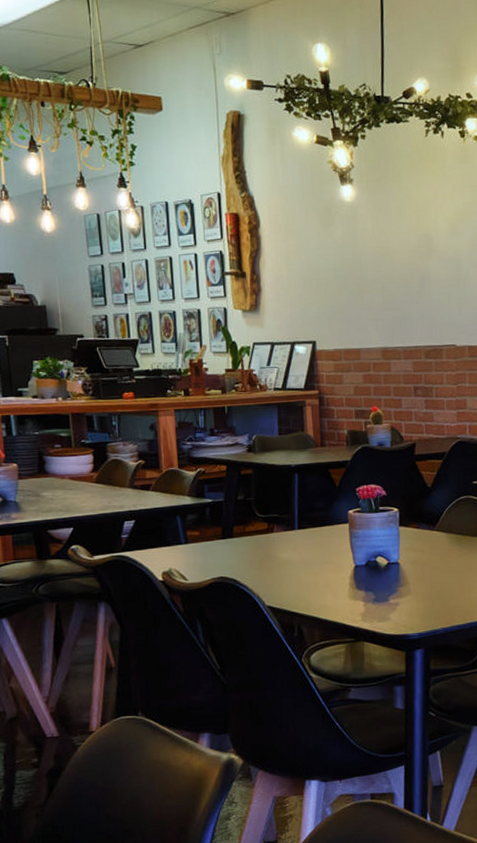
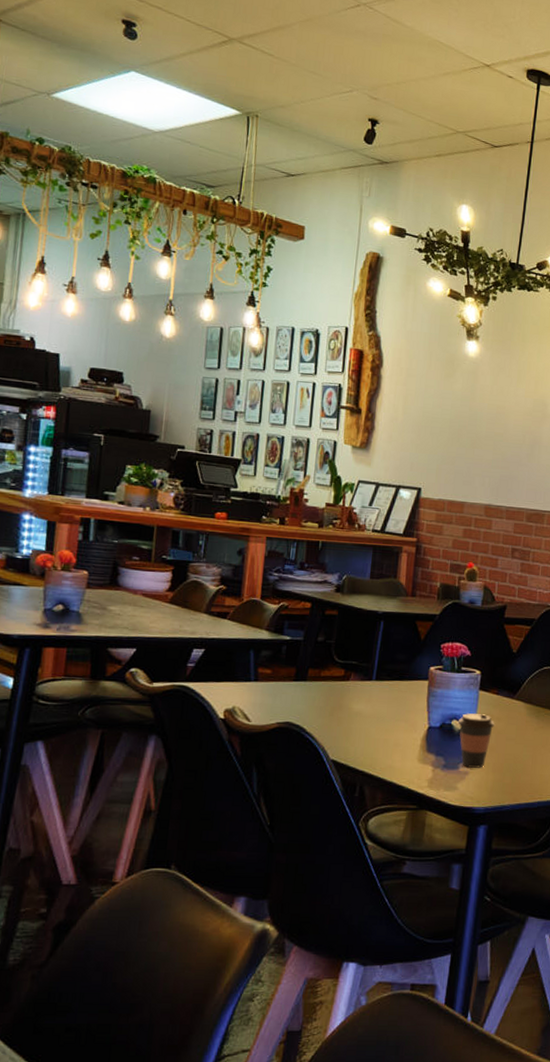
coffee cup: none [382,548,419,599] -> present [457,713,496,768]

